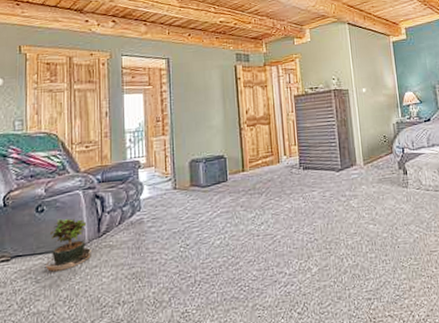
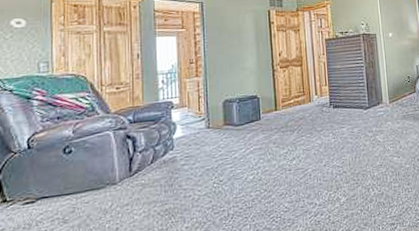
potted plant: present [46,218,91,272] -> none [74,159,122,212]

